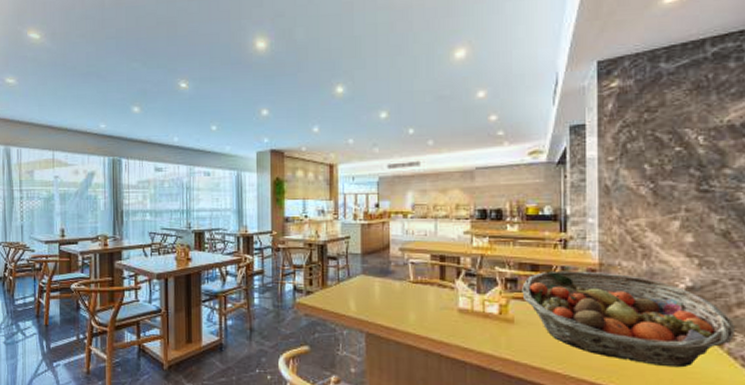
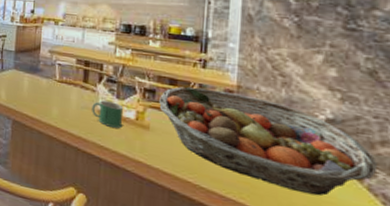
mug: none [452,298,486,326] -> present [92,100,124,129]

